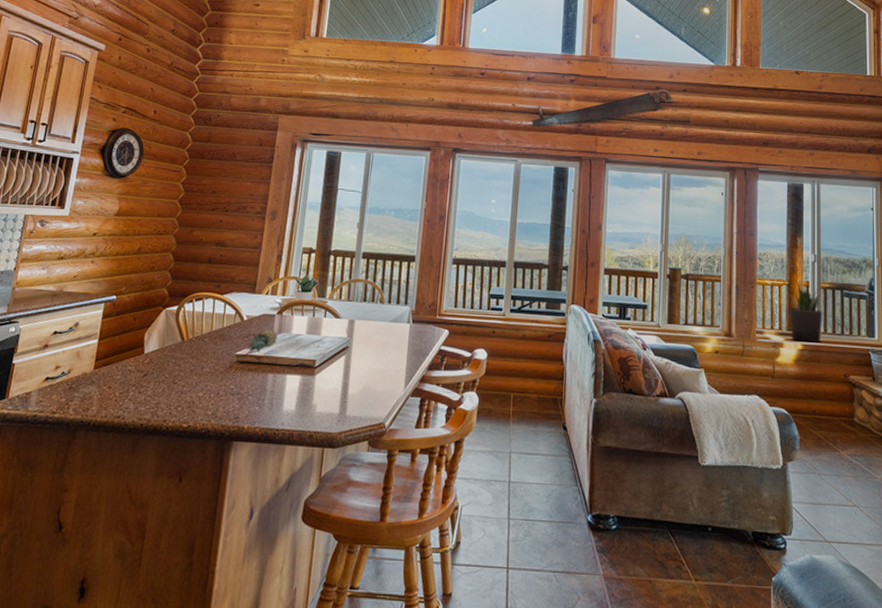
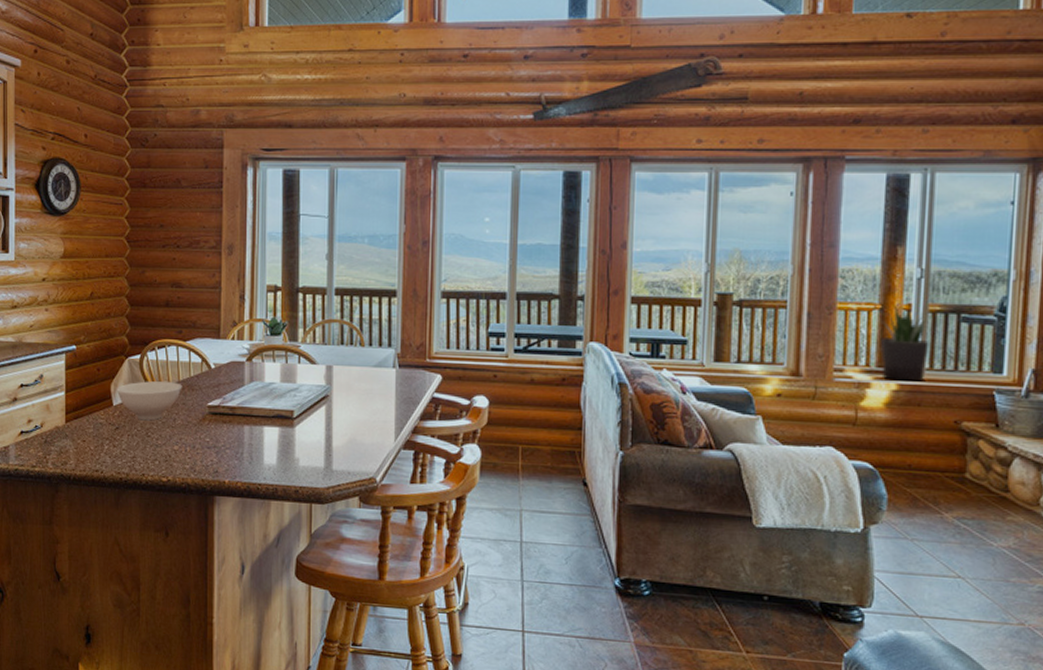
bowl: none [149,331,214,368] -> present [116,381,182,421]
fruit: present [247,330,278,353] -> none [218,378,249,404]

